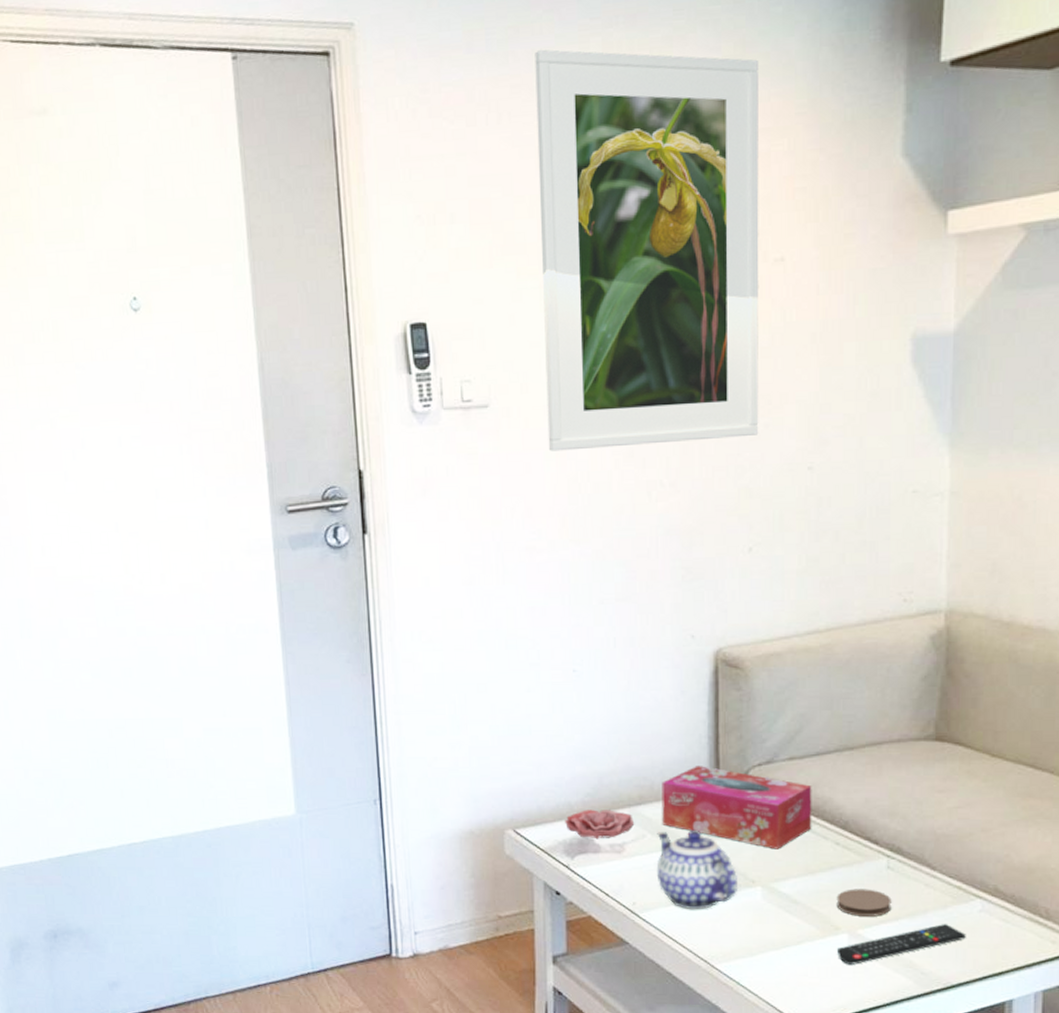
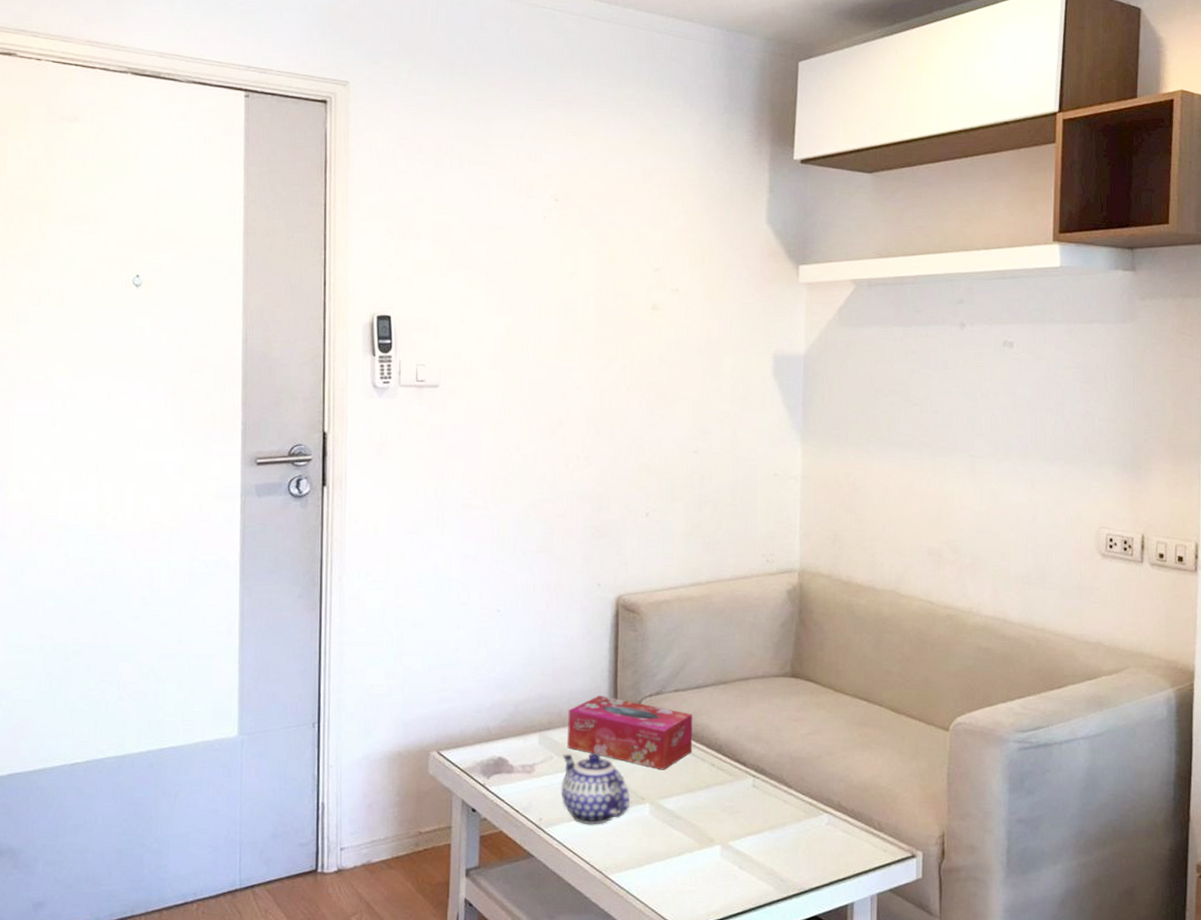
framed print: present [535,49,759,451] -> none [486,117,662,426]
flower: present [565,810,635,840] -> none [483,734,544,761]
coaster: present [836,889,892,917] -> none [711,805,756,830]
remote control: present [836,923,966,965] -> none [711,835,816,873]

